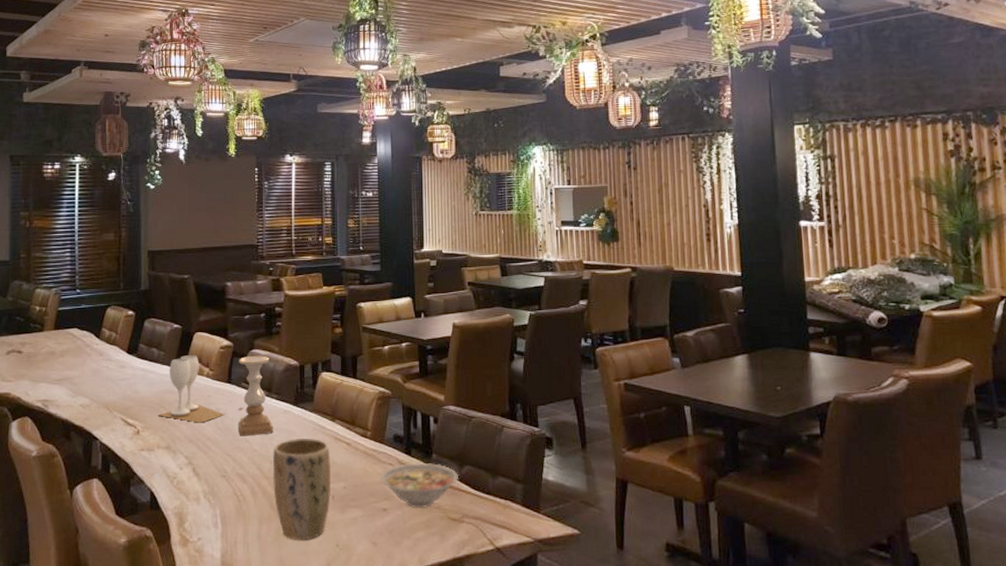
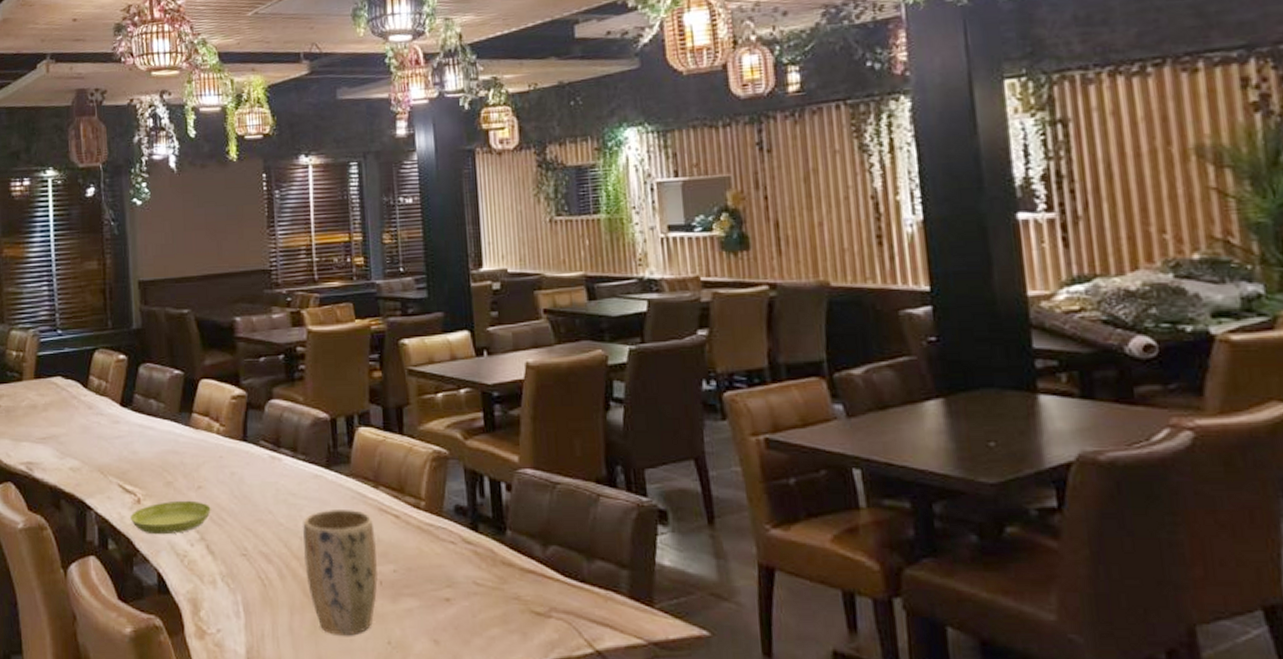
saucer: none [130,431,199,460] -> present [130,500,211,535]
wineglass: present [159,354,243,423] -> none [162,406,264,490]
candle holder: present [237,355,273,436] -> none [255,406,302,506]
soup bowl: present [380,462,458,508] -> none [439,540,542,598]

